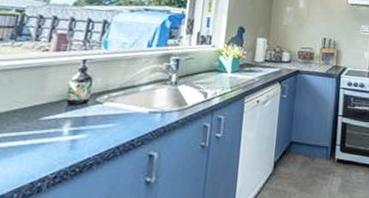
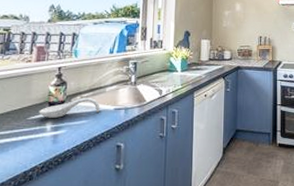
spoon rest: none [54,96,132,120] -> present [39,97,100,118]

